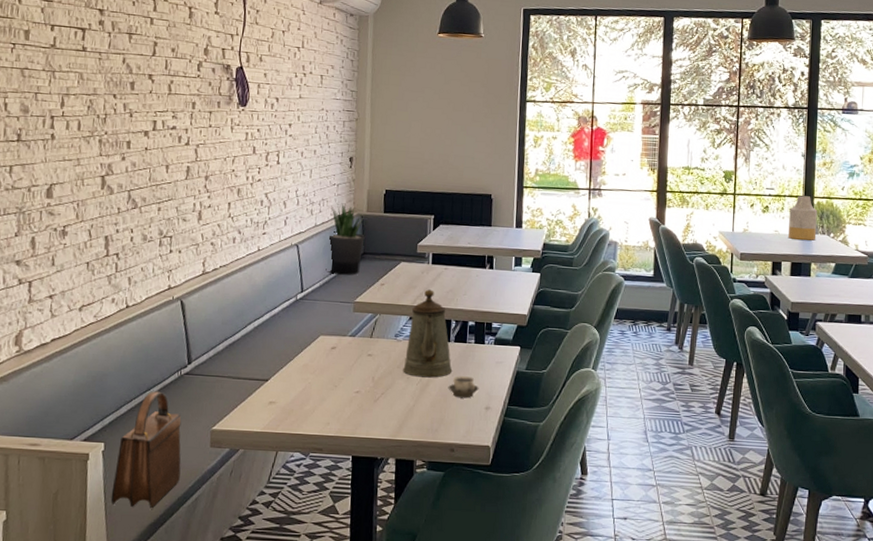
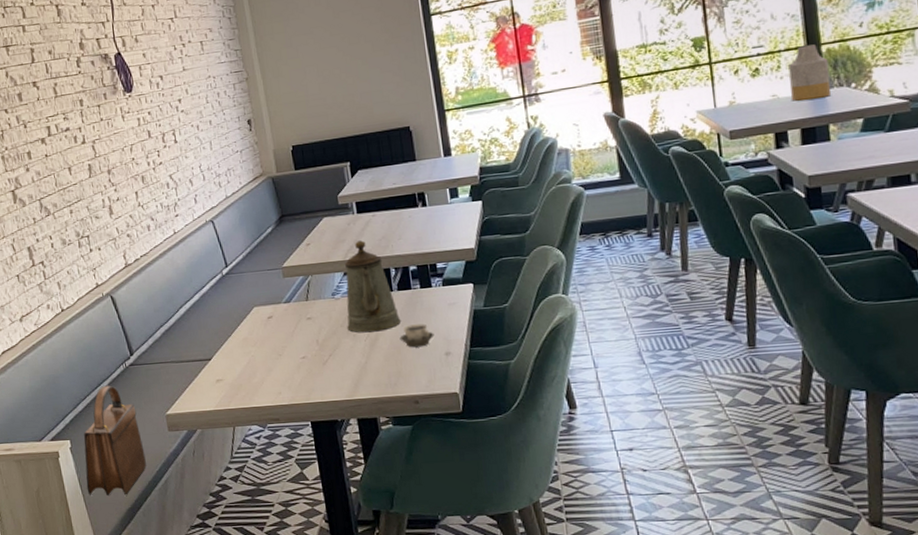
planter: present [325,203,365,276] -> none [238,170,282,244]

